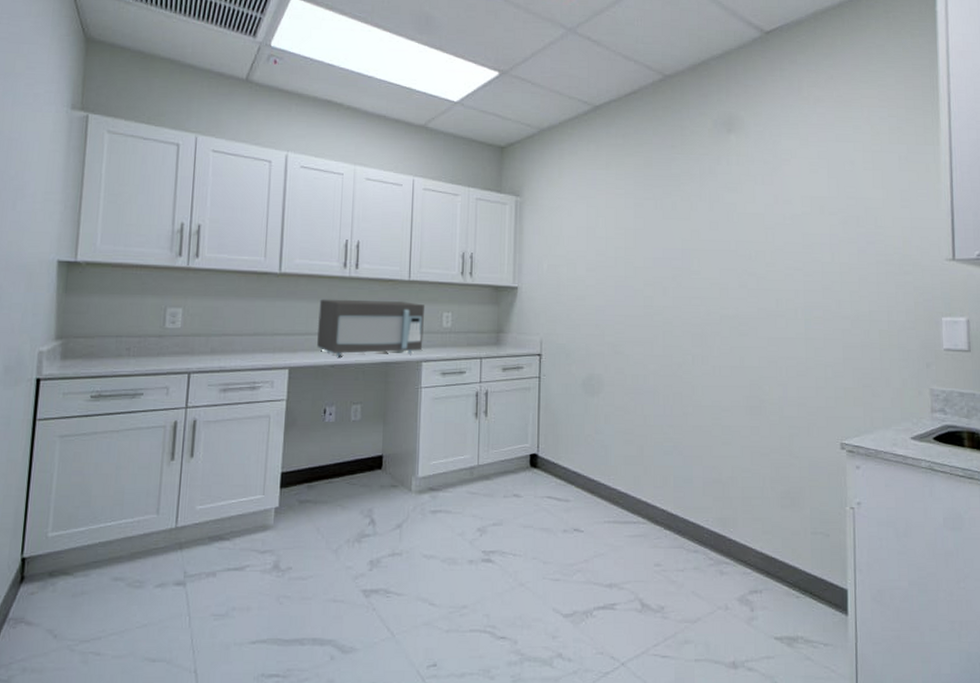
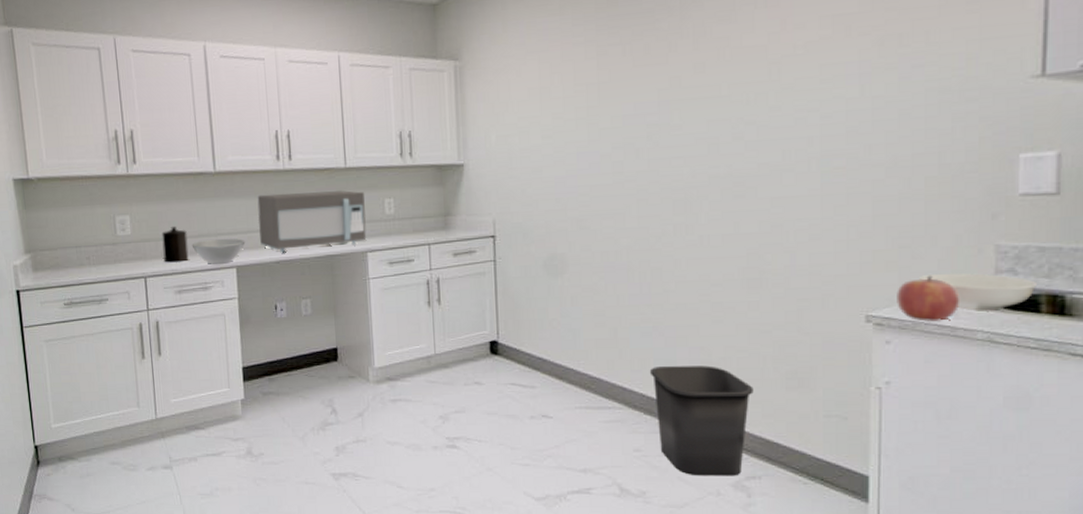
canister: none [212,322,242,361] -> present [161,226,189,263]
bowl: none [245,338,302,365] -> present [191,238,245,266]
waste bin: none [670,484,755,591] -> present [649,365,754,476]
fruit: none [863,411,908,451] -> present [897,275,959,322]
bowl: none [877,410,960,444] -> present [918,273,1037,311]

